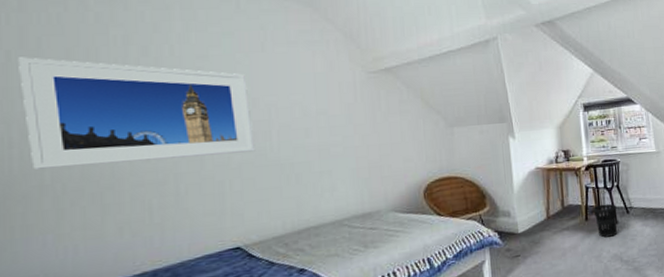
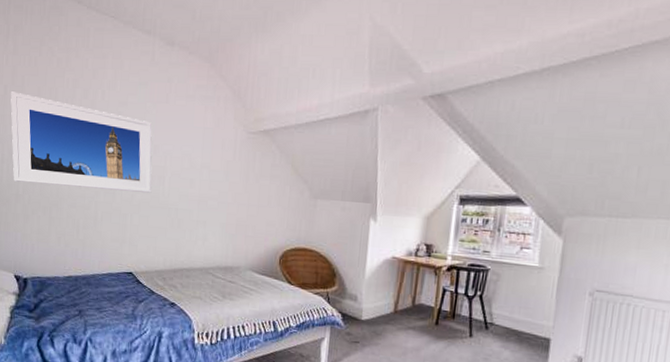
wastebasket: present [593,203,617,238] -> none [446,311,475,350]

